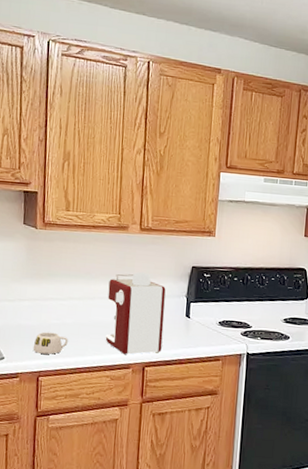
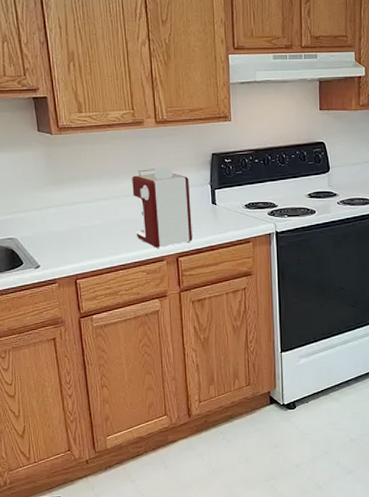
mug: present [32,332,68,354] -> none [66,235,100,257]

